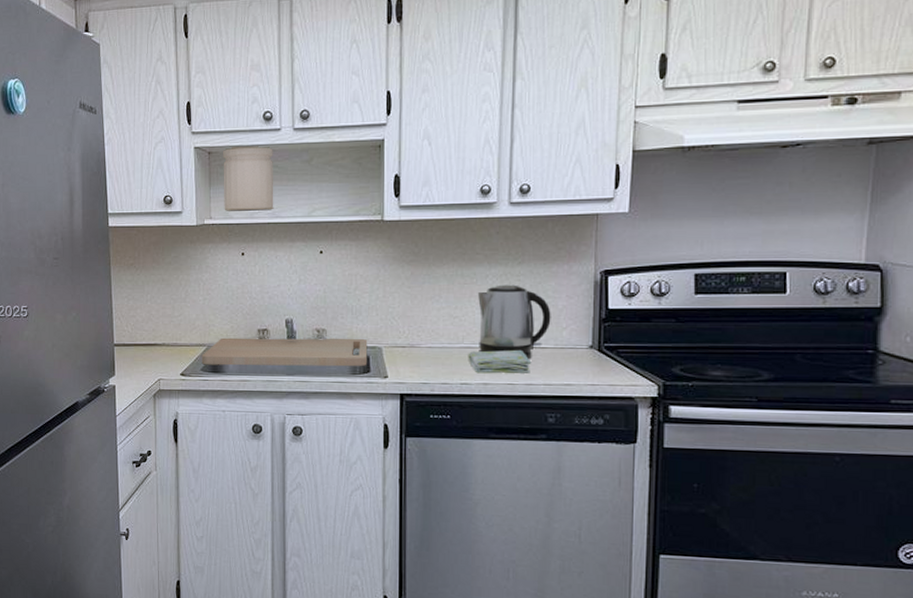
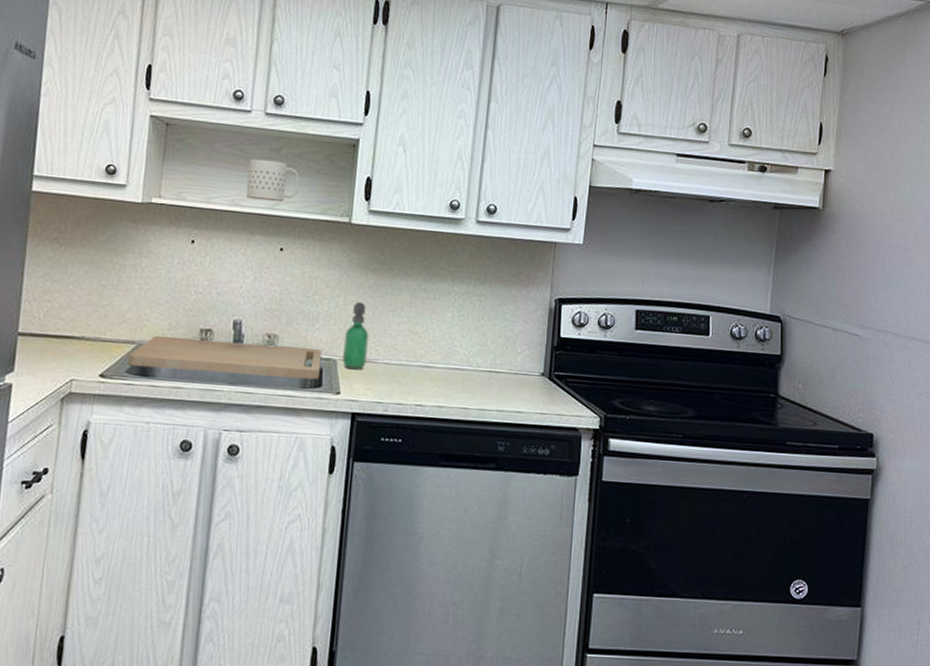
jar: present [223,147,274,211] -> none [176,122,241,197]
mug: none [283,171,331,210] -> present [245,158,300,203]
soap dispenser: none [387,292,410,355] -> present [342,301,369,370]
towel: present [468,349,532,374] -> none [424,371,487,398]
kettle: present [478,285,551,359] -> none [436,303,508,383]

